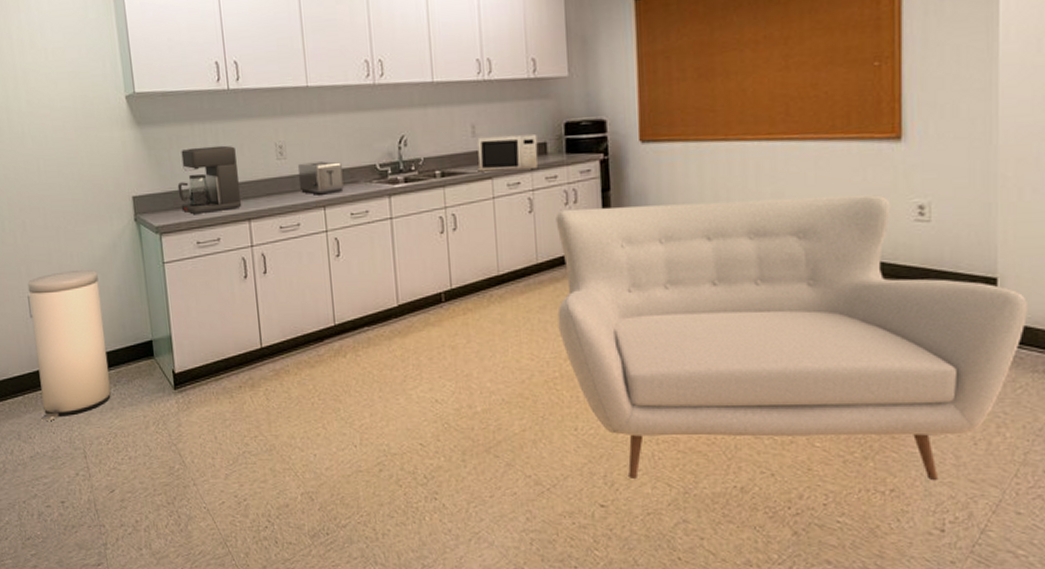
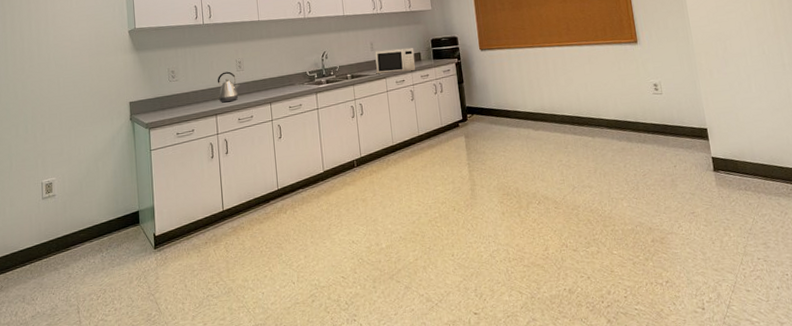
pedal bin: present [27,270,111,421] -> none [42,159,103,284]
coffee maker: present [177,145,242,215] -> none [164,62,211,113]
kettle: none [249,159,282,203] -> present [217,71,240,103]
toaster: present [297,161,344,195] -> none [251,71,284,95]
loveseat: present [555,194,1027,480] -> none [429,78,729,290]

